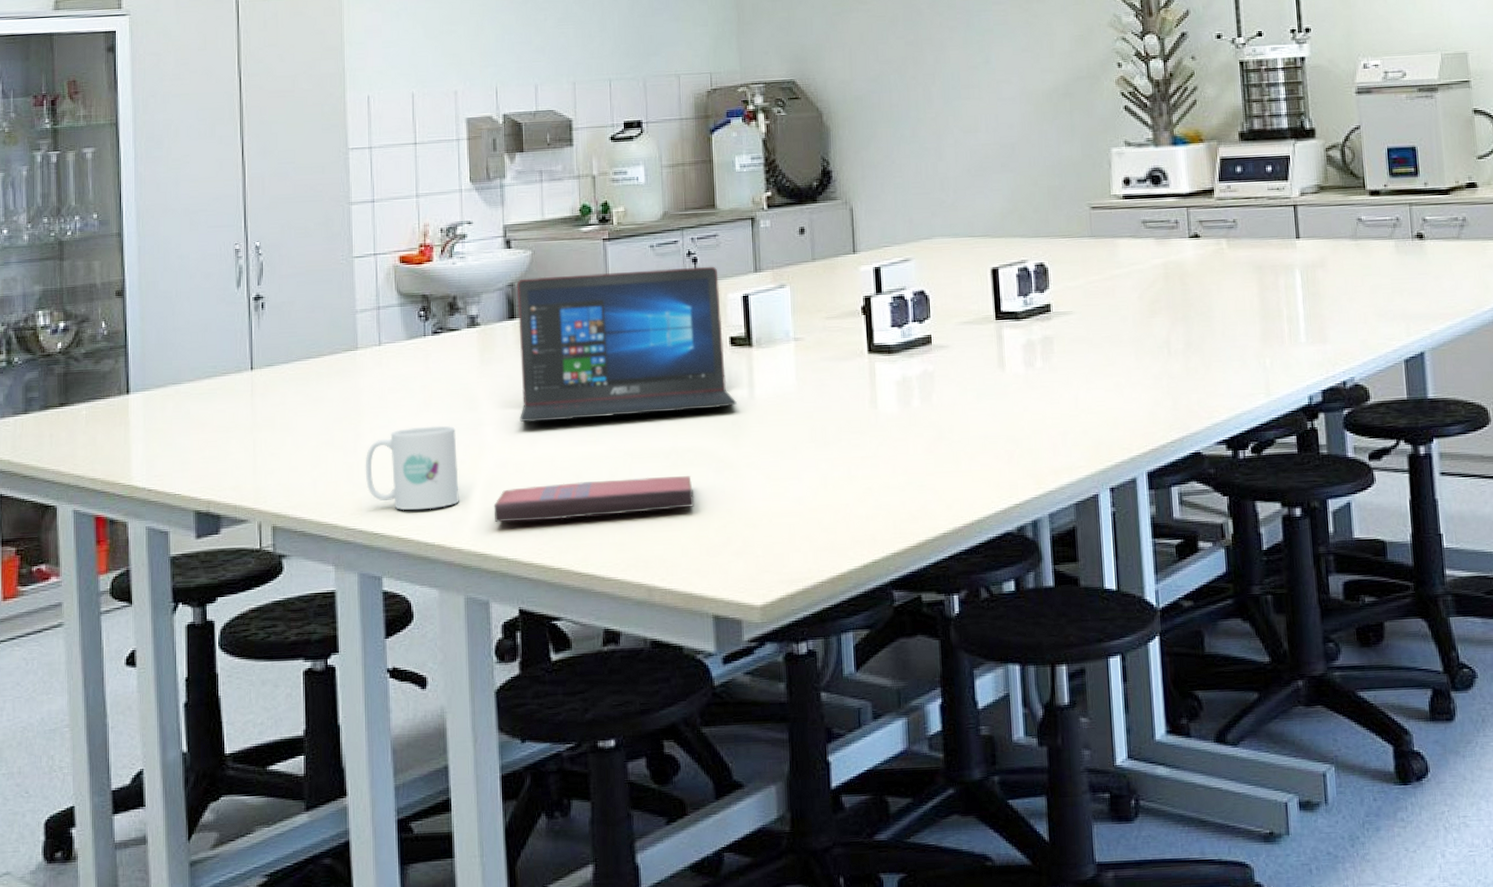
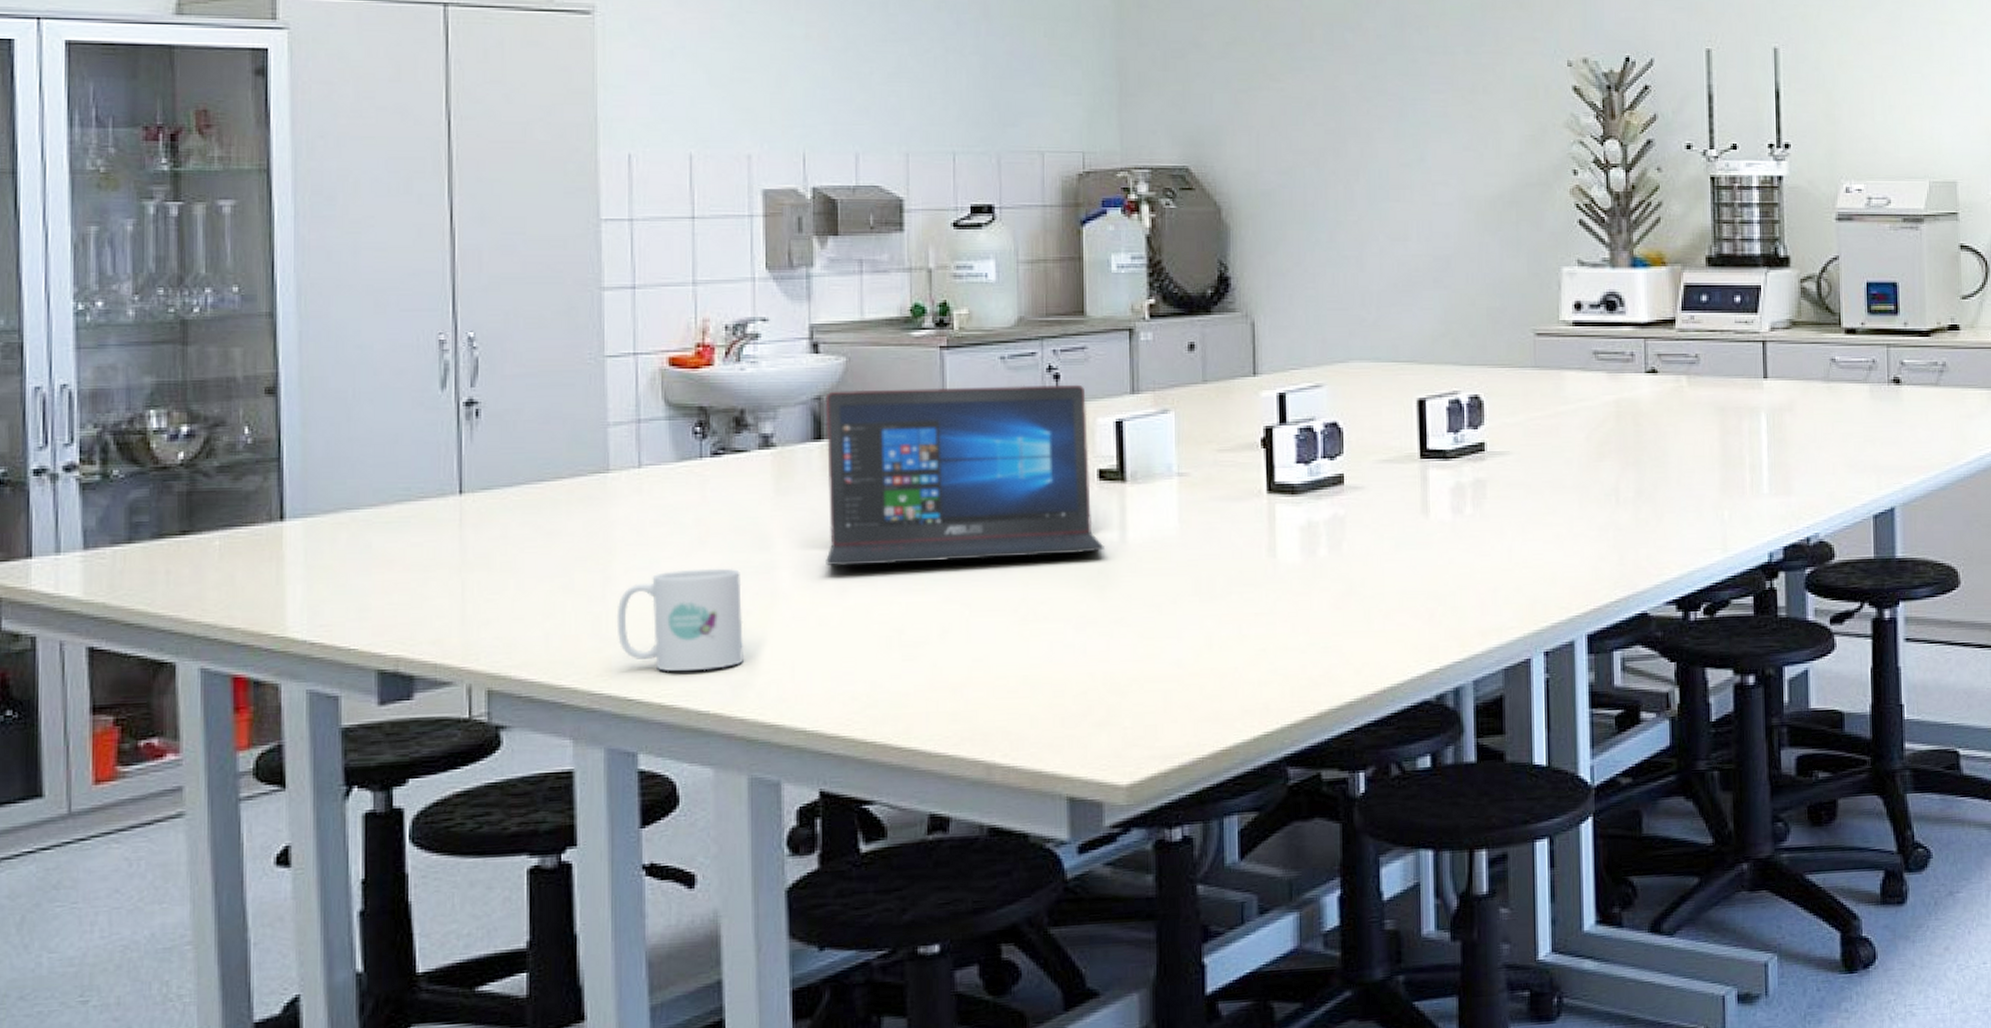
paperback book: present [493,476,694,522] -> none [789,633,1047,687]

